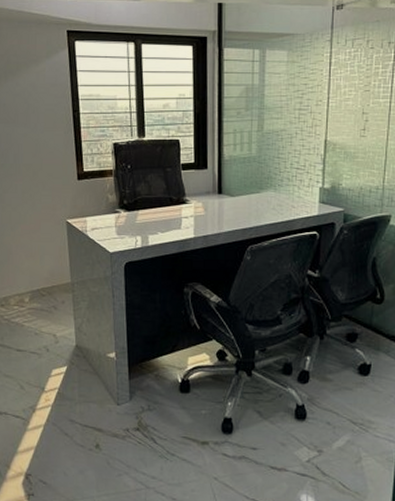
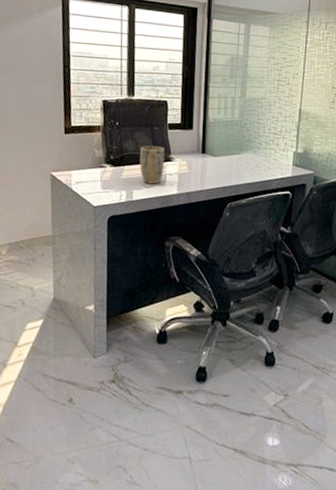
plant pot: none [153,188,180,228] -> present [139,145,166,184]

